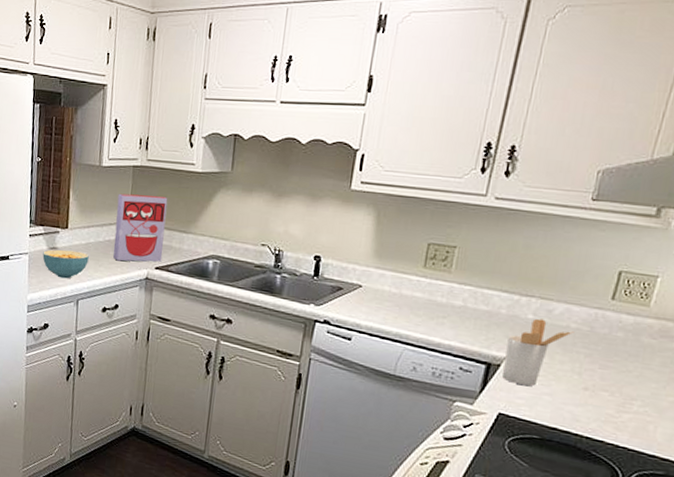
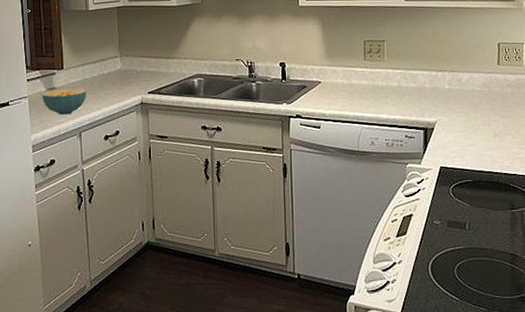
cereal box: present [113,193,168,262] -> none [106,30,153,92]
utensil holder: present [502,318,574,386] -> none [435,87,479,142]

